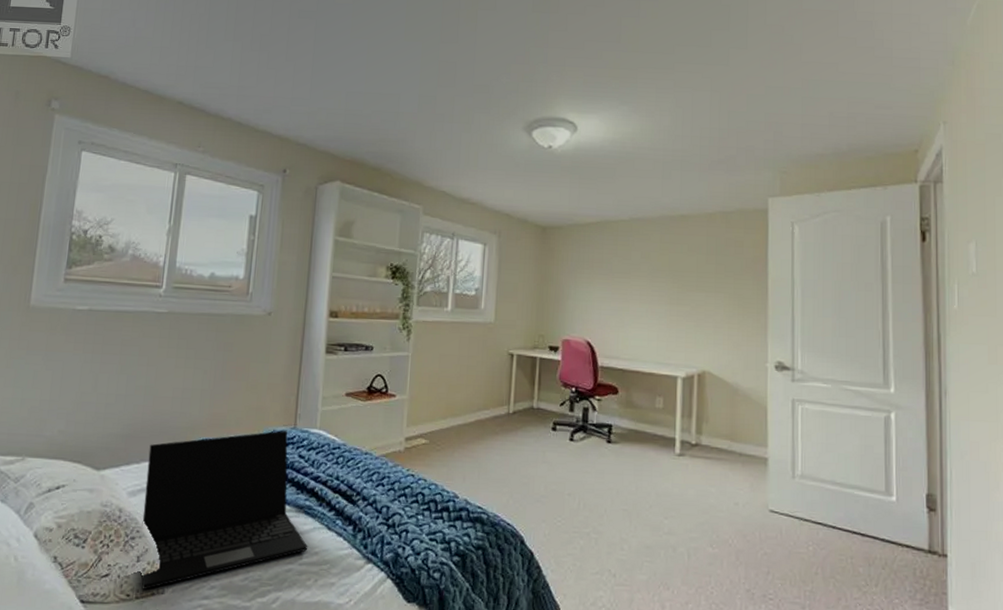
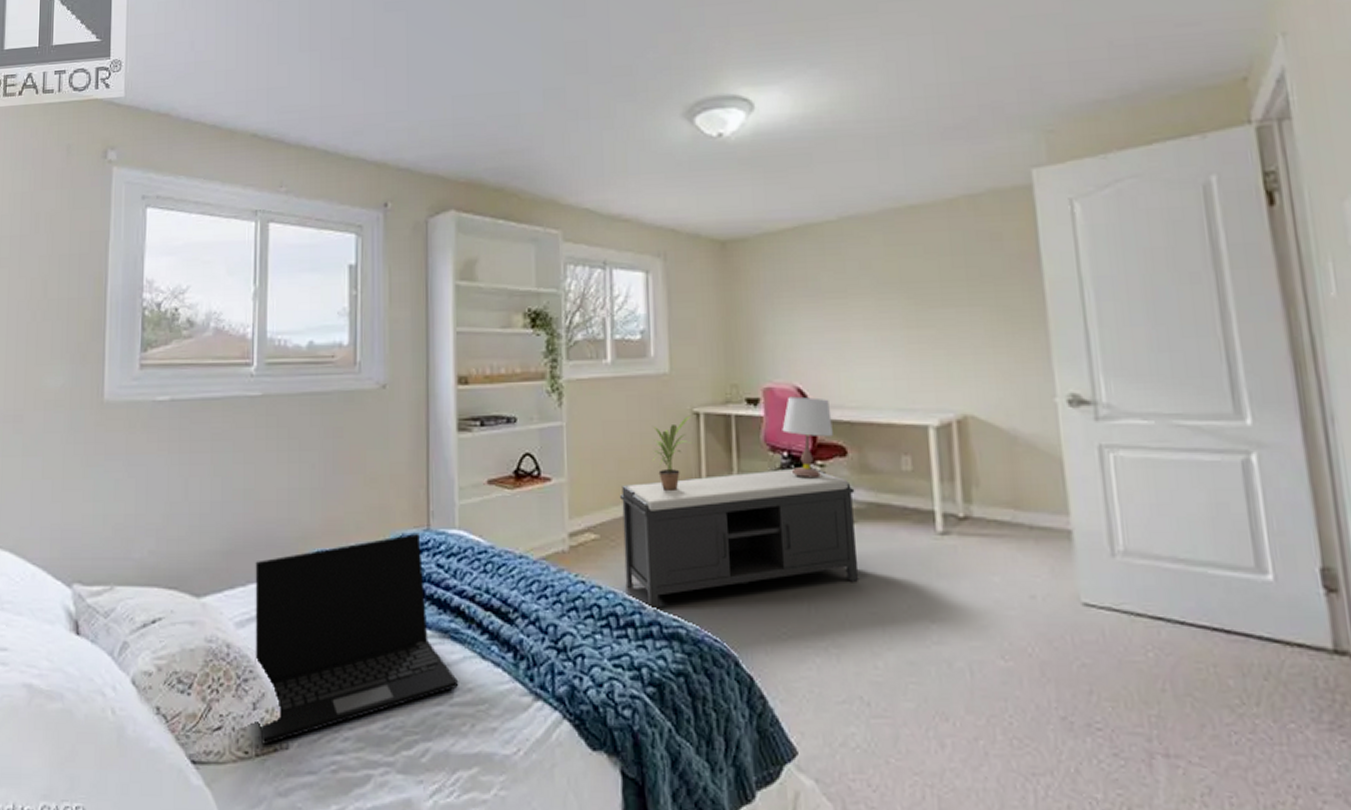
bench: none [445,400,621,500] -> present [620,467,859,611]
potted plant: none [474,356,507,412] -> present [651,417,693,492]
table lamp: none [573,347,610,408] -> present [782,396,833,477]

